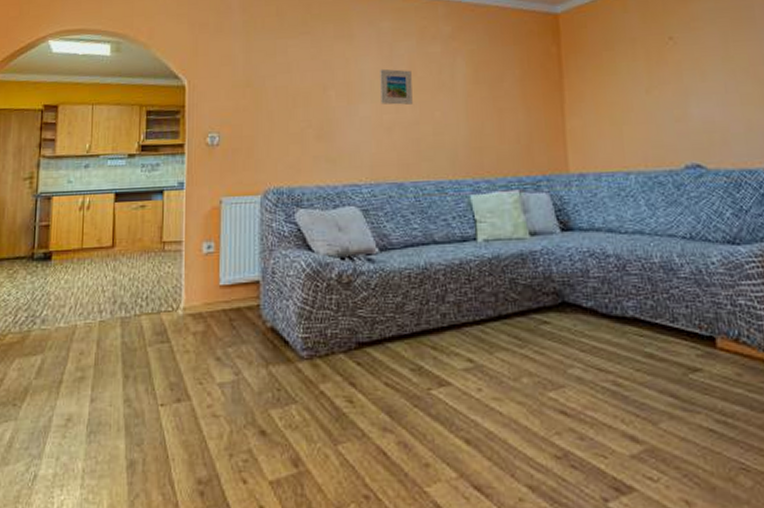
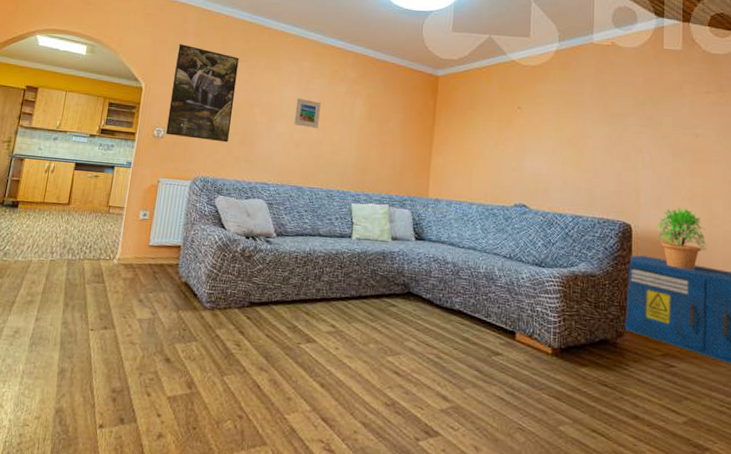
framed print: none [221,23,302,141] -> present [166,44,239,143]

